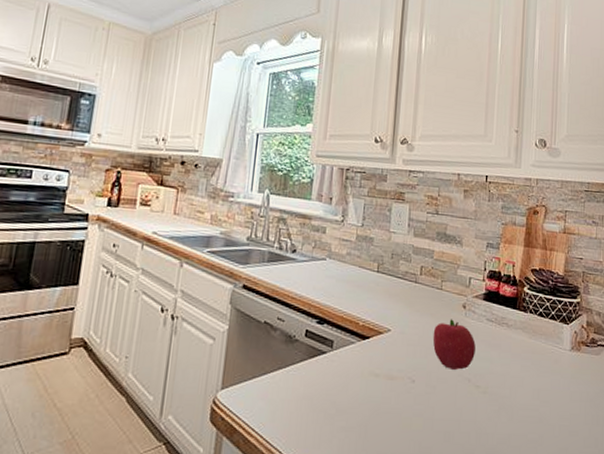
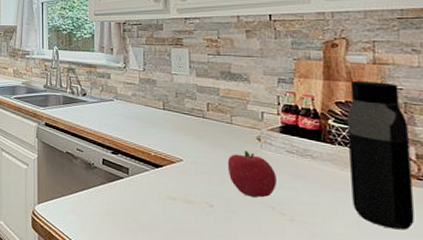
water bottle: none [536,248,583,396] -> present [347,80,415,230]

